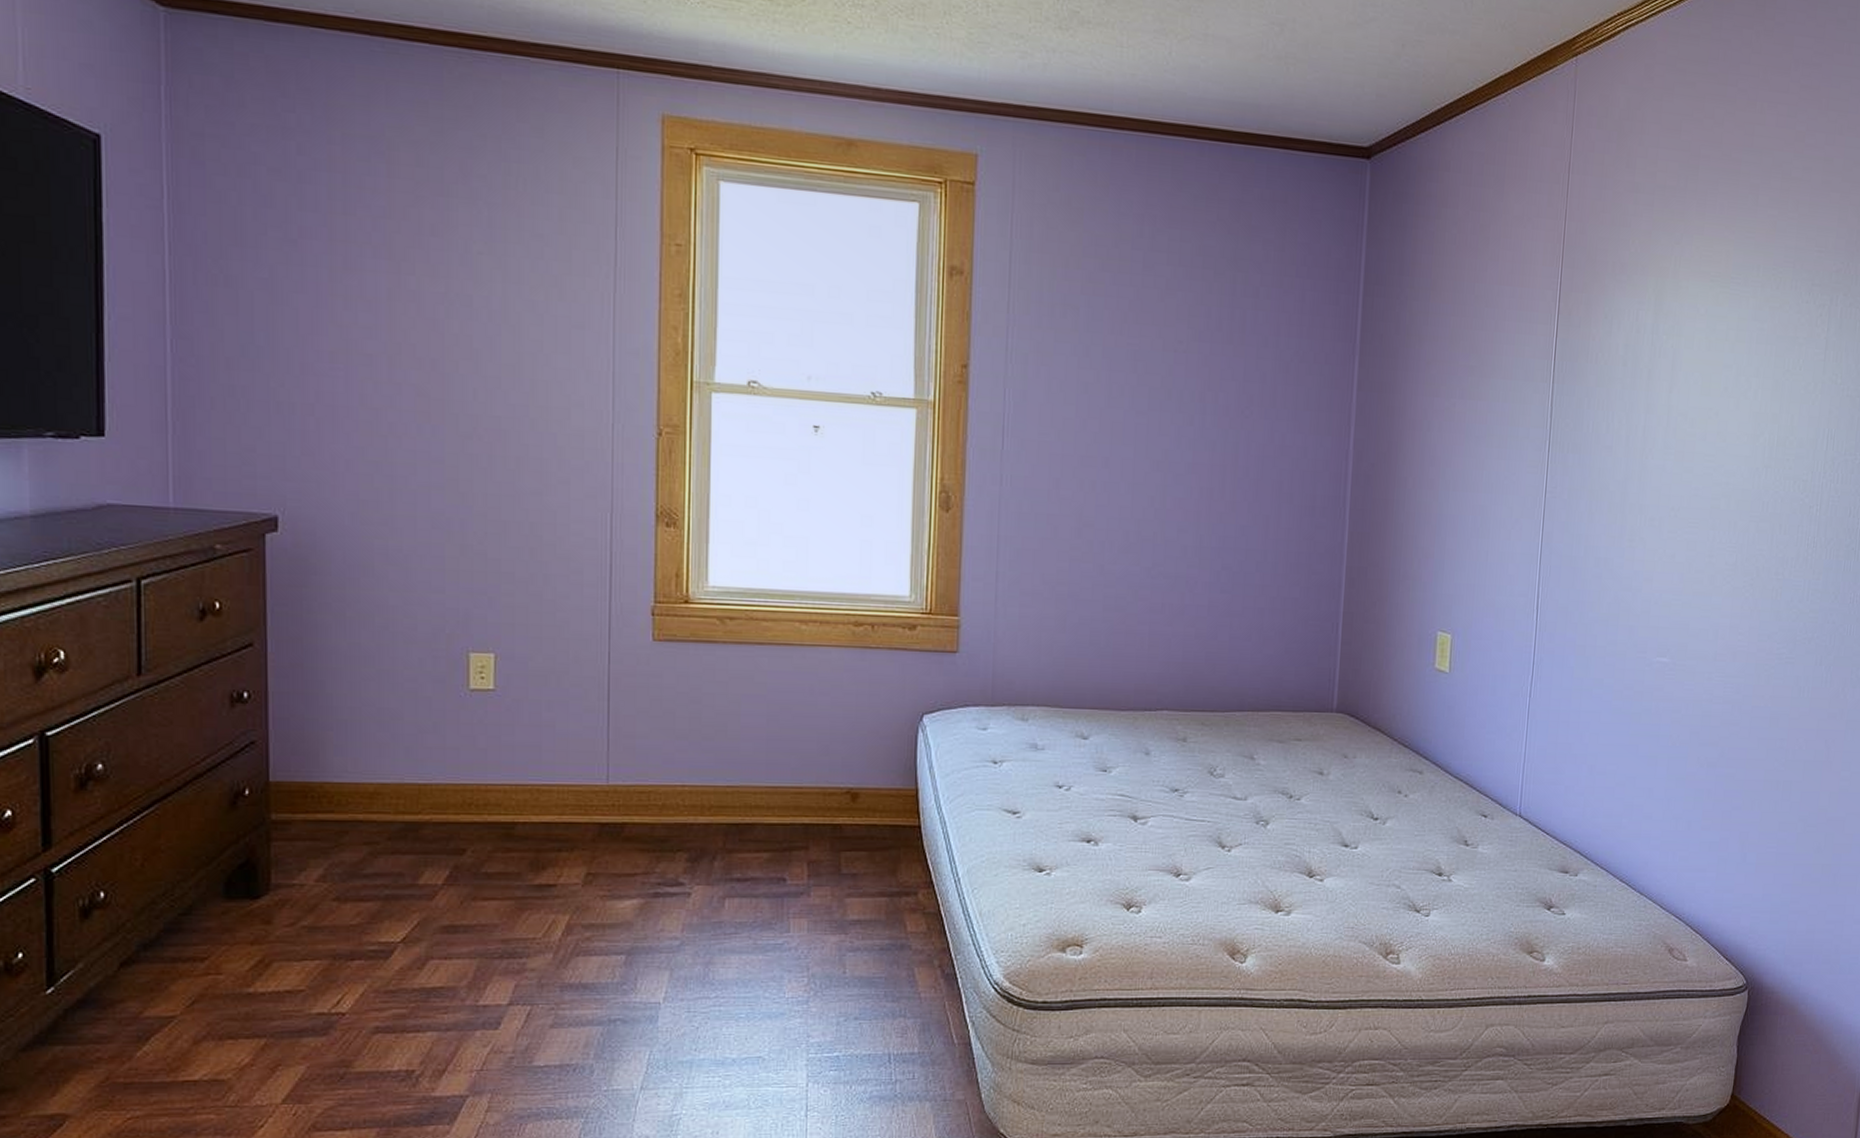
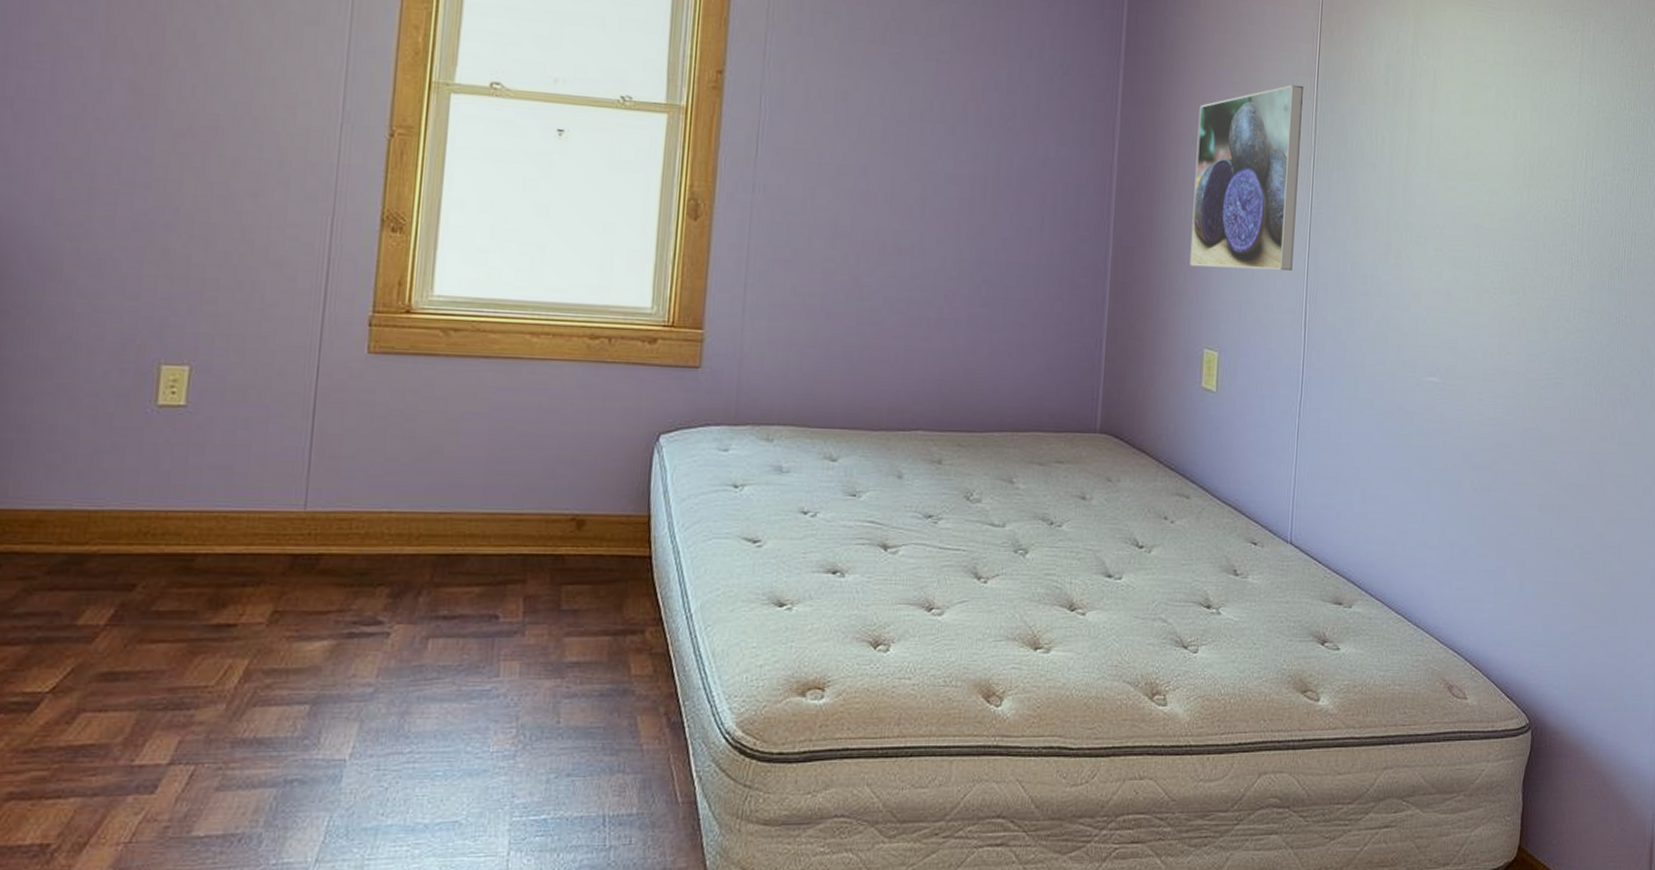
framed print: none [1424,367,1540,556] -> present [1189,84,1303,272]

